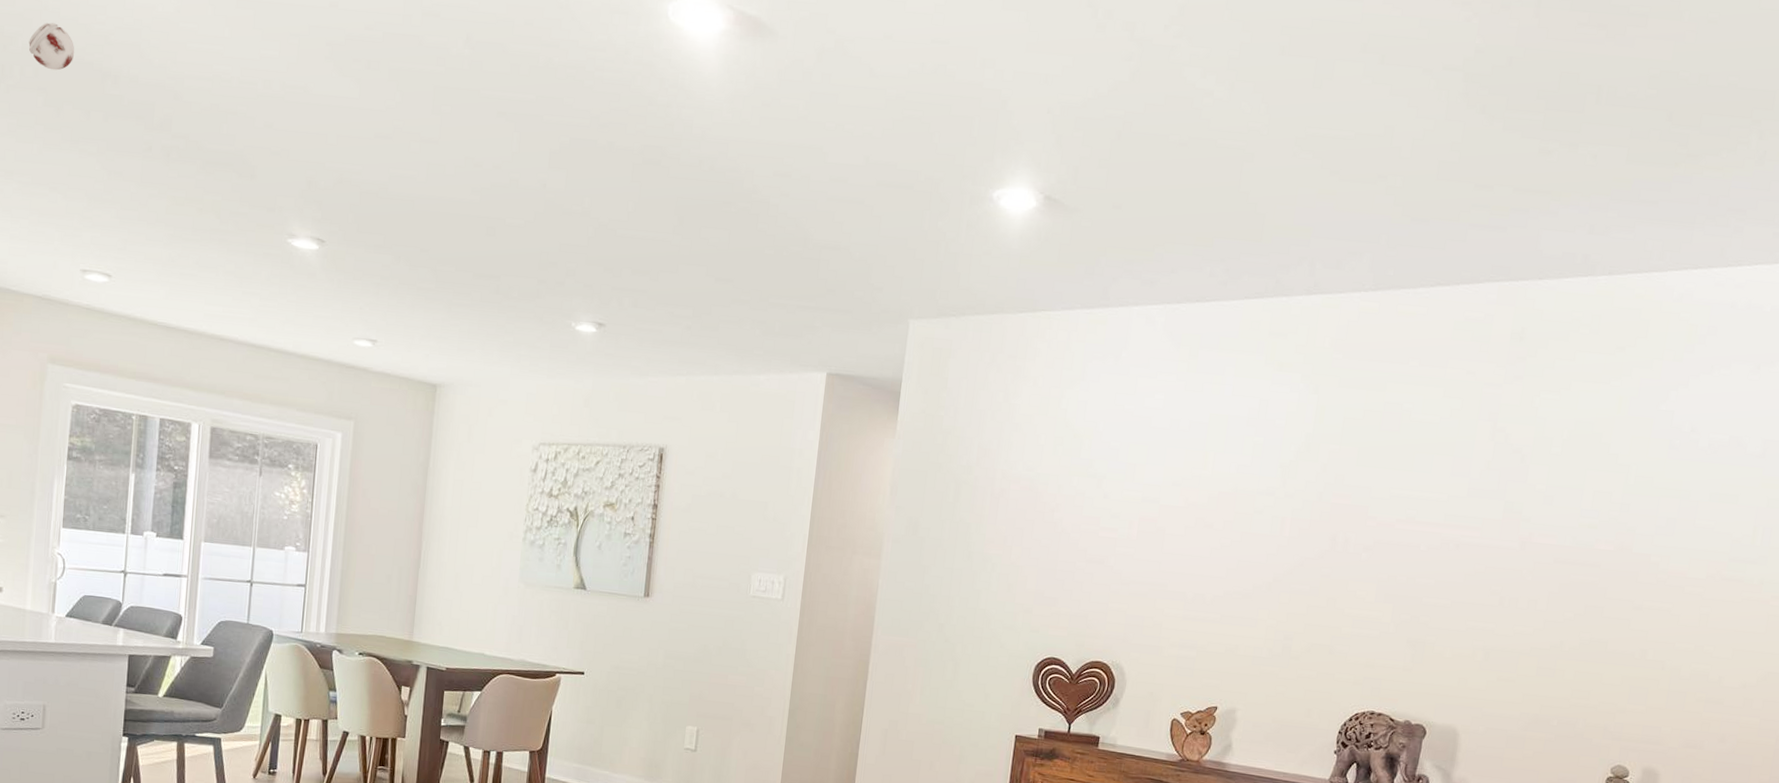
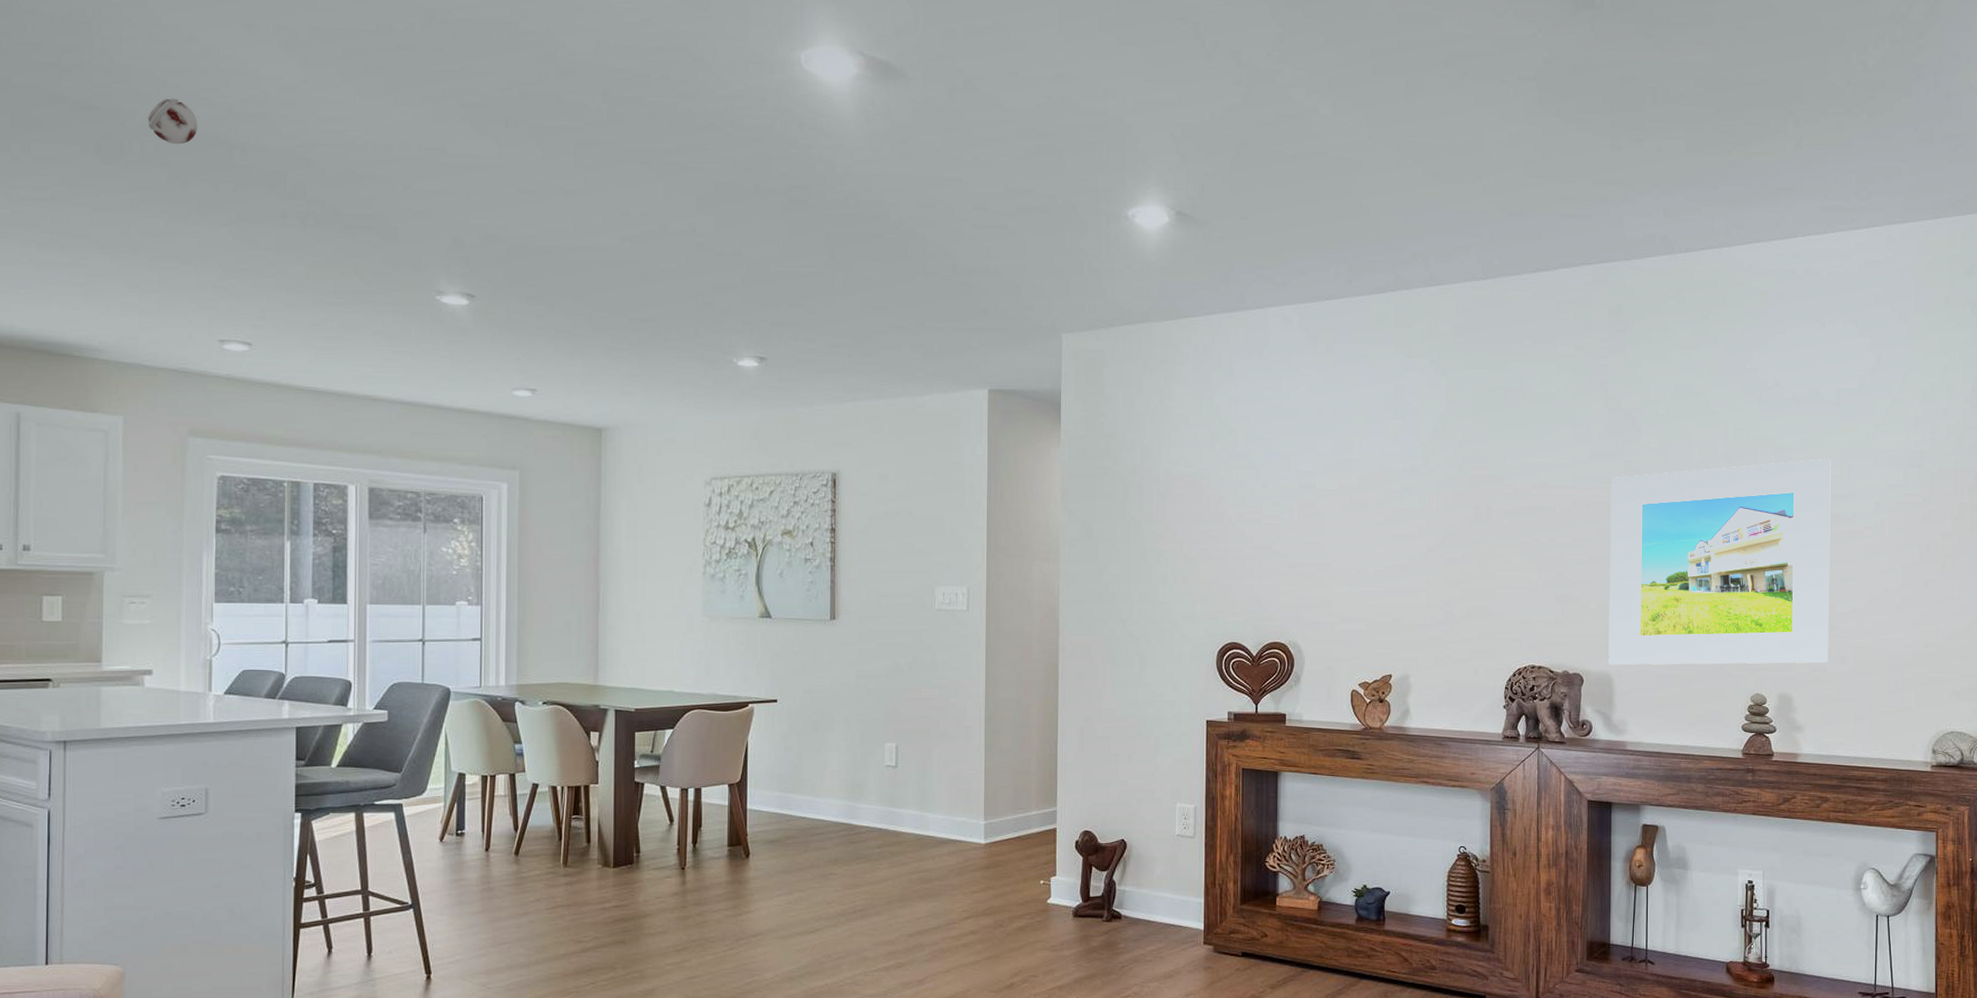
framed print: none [1456,516,1744,740] -> present [1608,458,1831,666]

